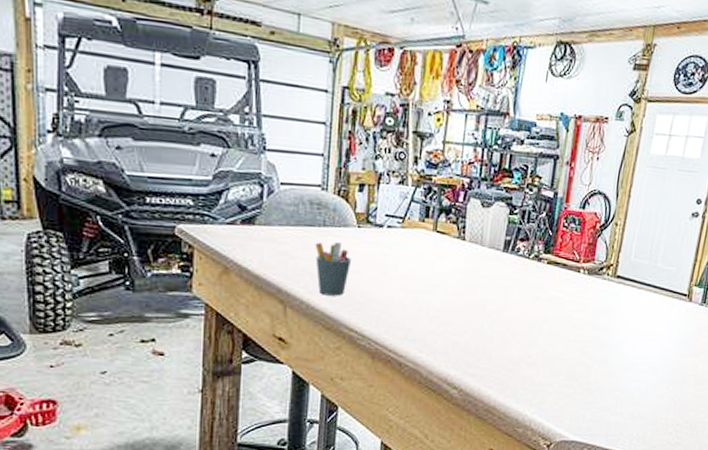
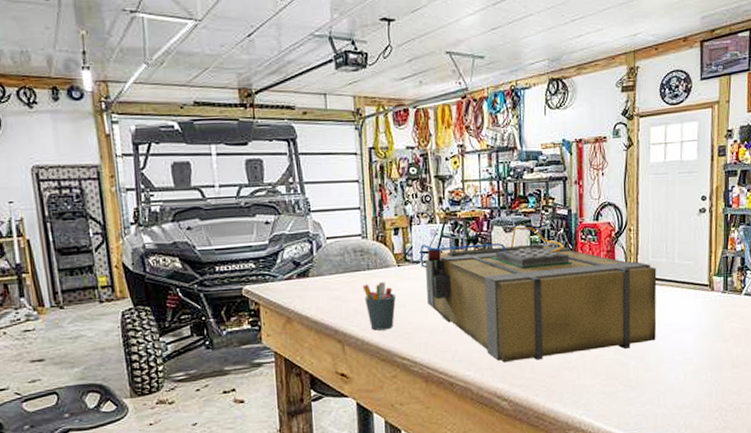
toolbox: none [383,202,637,351] -> present [419,226,657,363]

